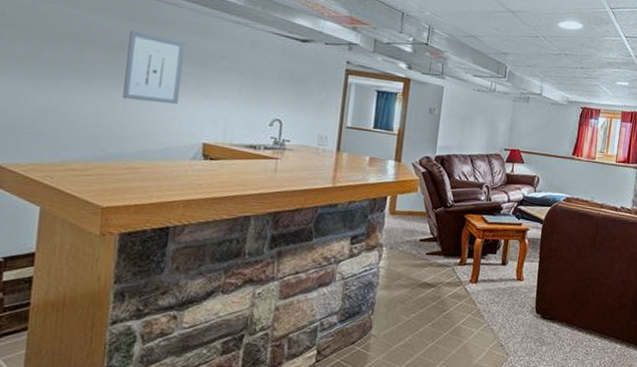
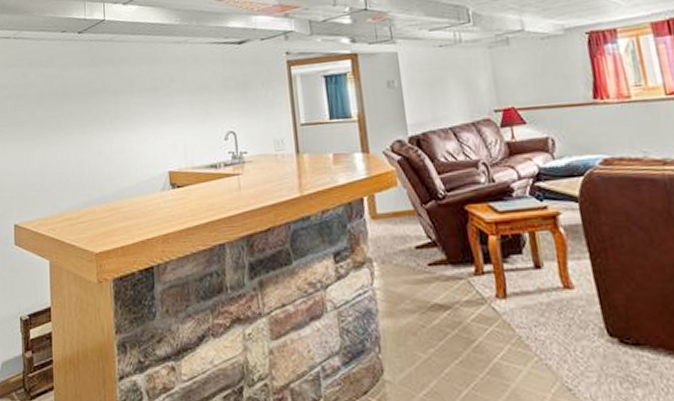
wall art: present [123,30,186,105] -> none [94,74,142,142]

